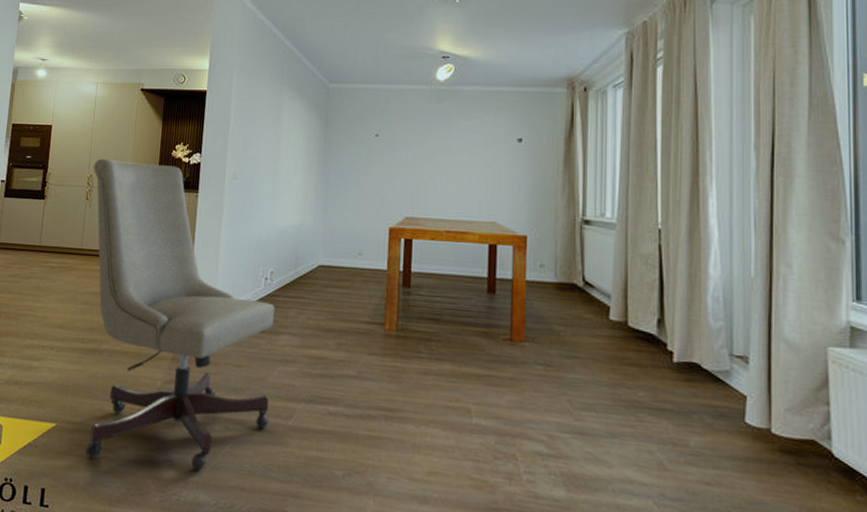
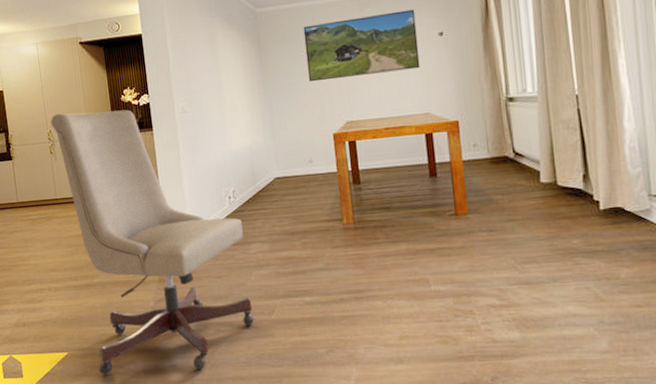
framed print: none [372,109,495,173] -> present [303,9,420,82]

